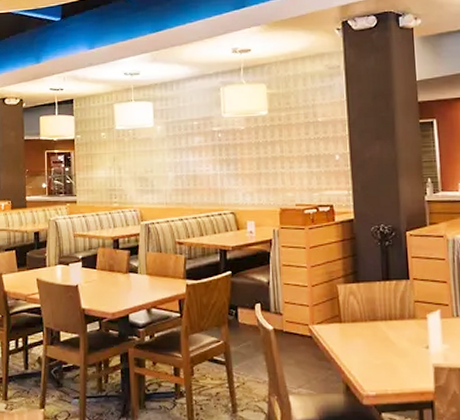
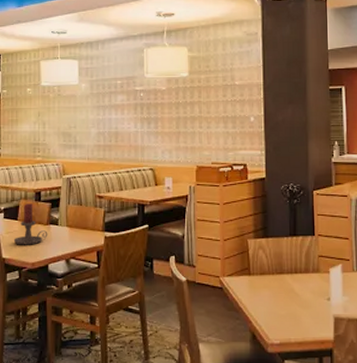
candle holder: none [92,251,128,295] -> present [13,203,48,245]

